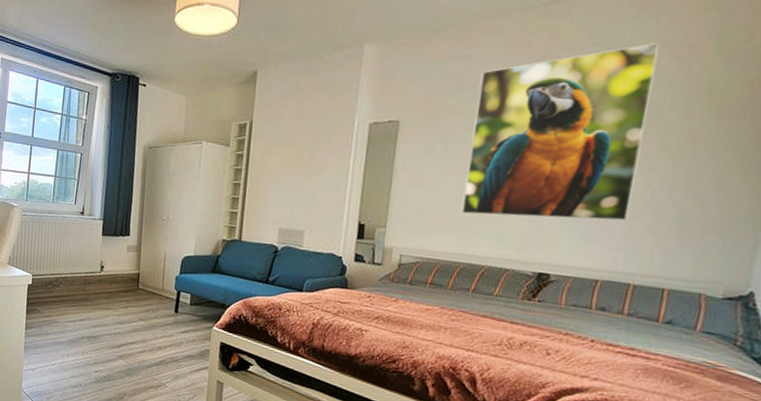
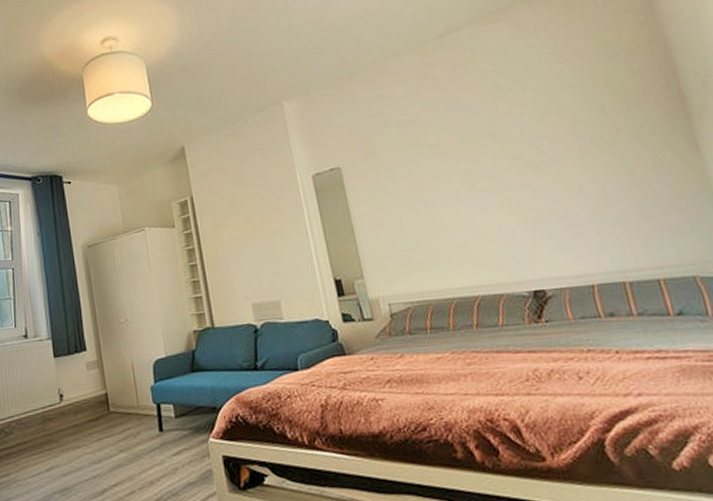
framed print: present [461,43,660,221] -> none [402,54,593,246]

